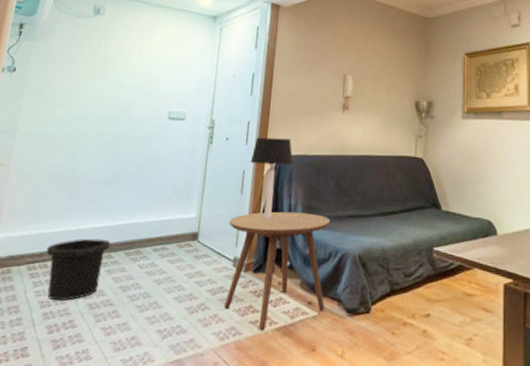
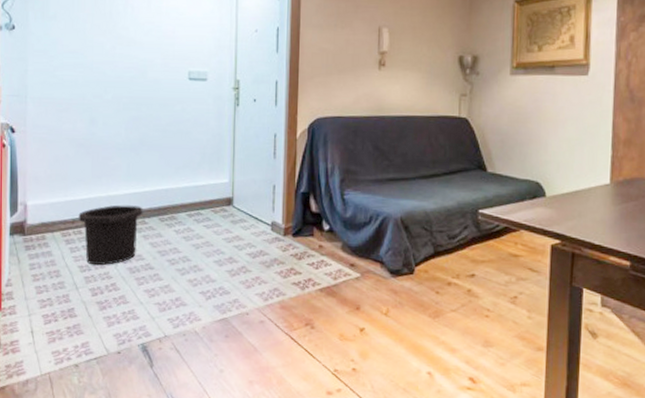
side table: present [224,211,331,331] -> none [263,175,370,292]
table lamp: present [250,137,294,220] -> none [281,98,328,184]

